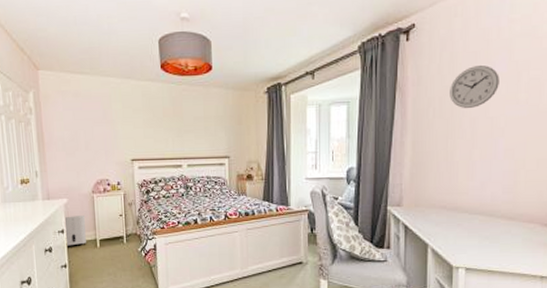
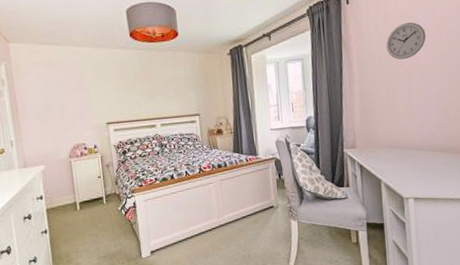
air purifier: present [65,216,86,247] -> none [43,180,66,213]

